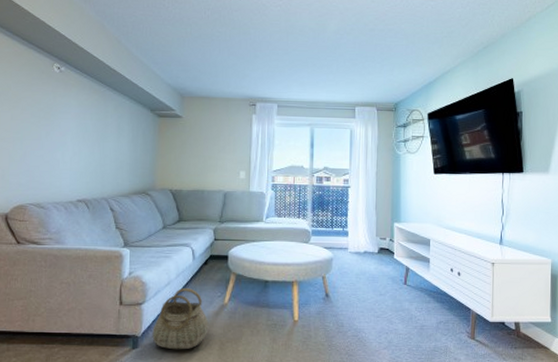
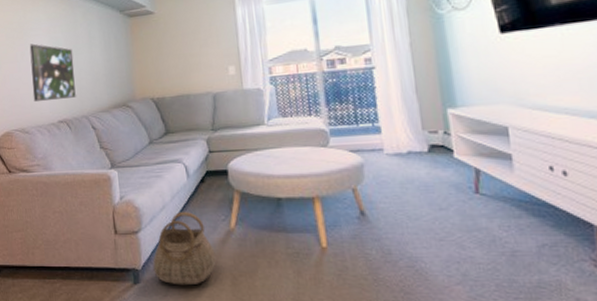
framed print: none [53,125,100,180] -> present [29,43,76,102]

